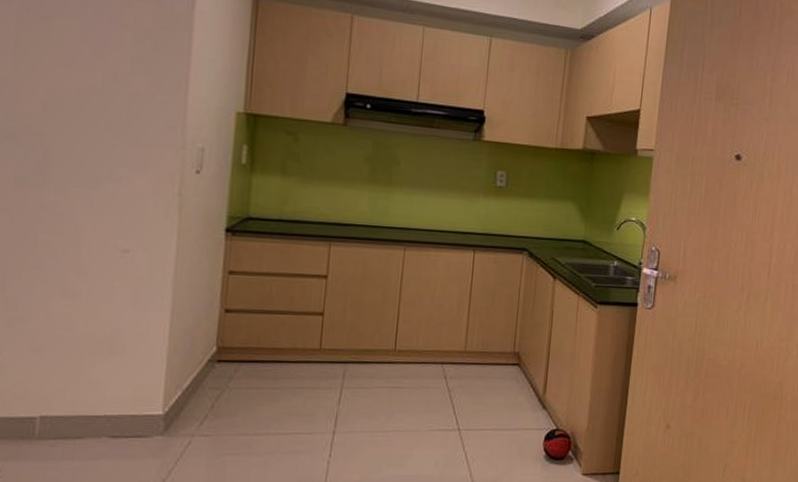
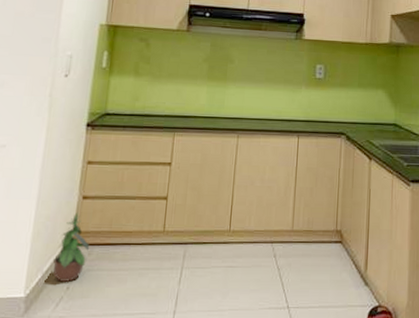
potted plant: none [194,326,236,400] -> present [53,212,90,282]

